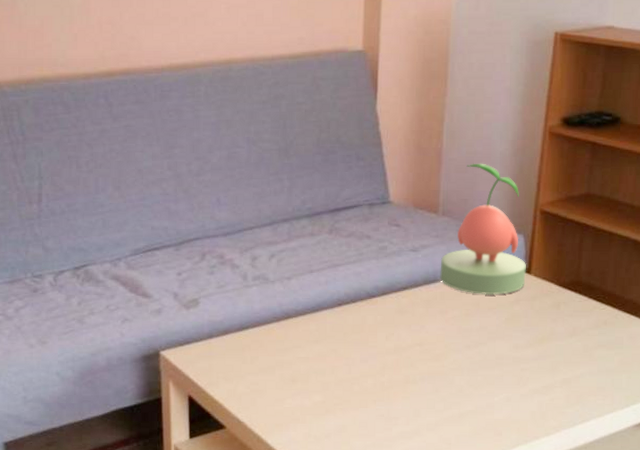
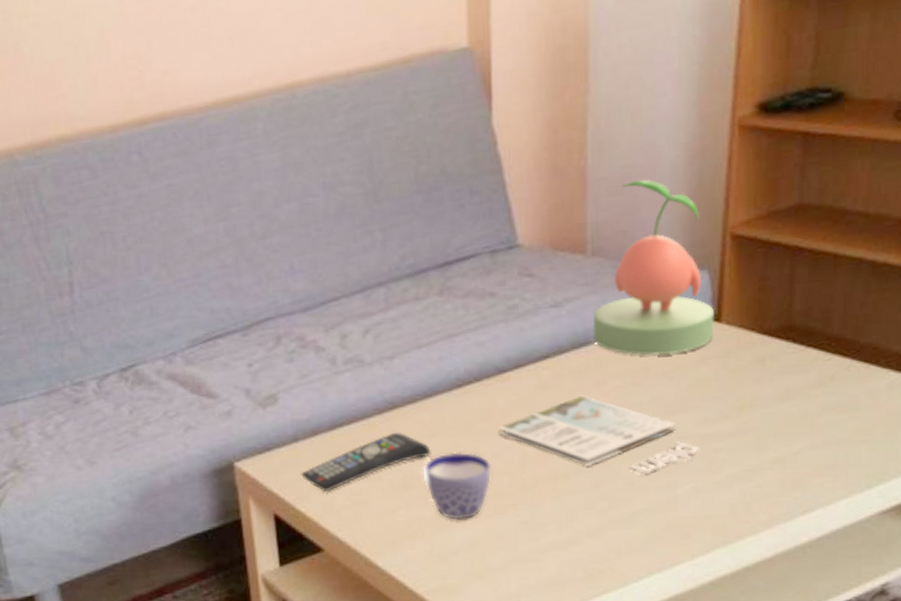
remote control: none [213,337,315,380] -> present [301,432,431,491]
cup: none [307,356,360,410] -> present [422,452,492,520]
magazine: none [366,320,512,384] -> present [498,395,701,474]

